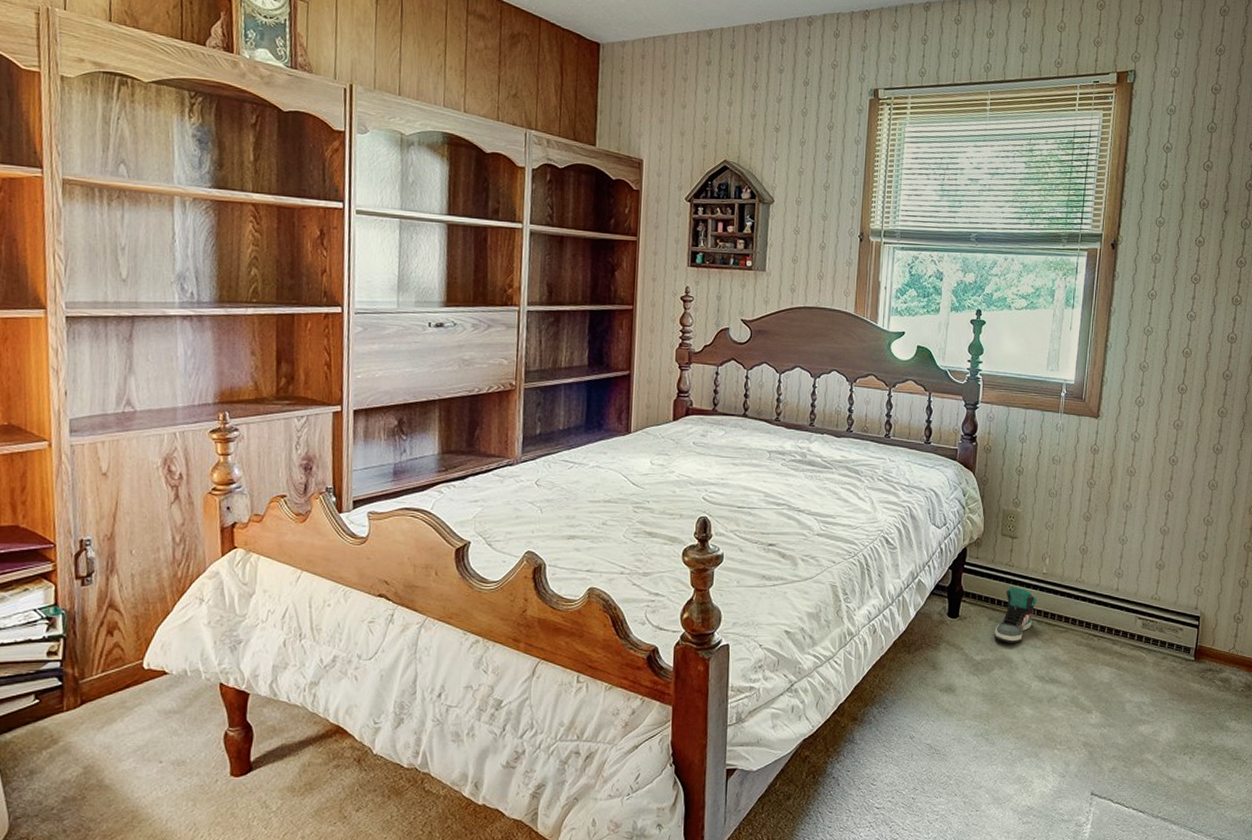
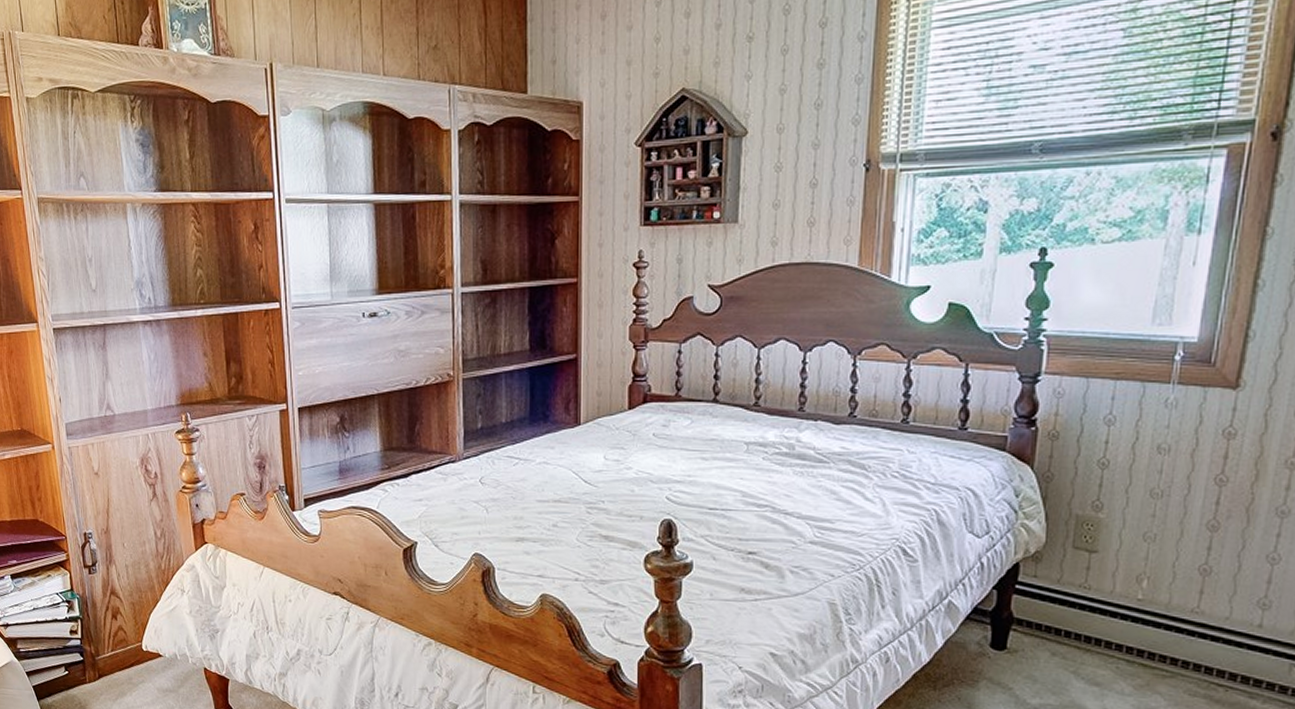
sneaker: present [994,586,1037,643] -> none [1059,614,1127,687]

